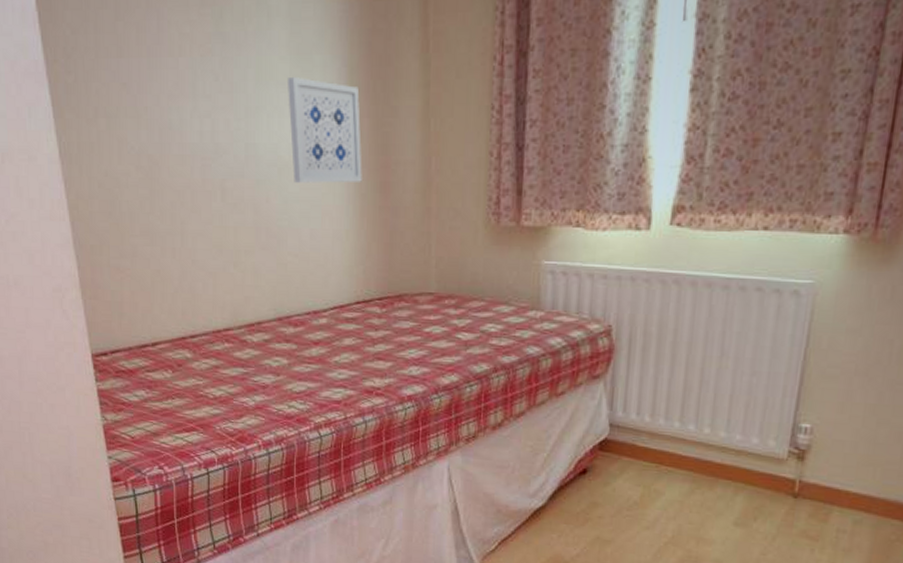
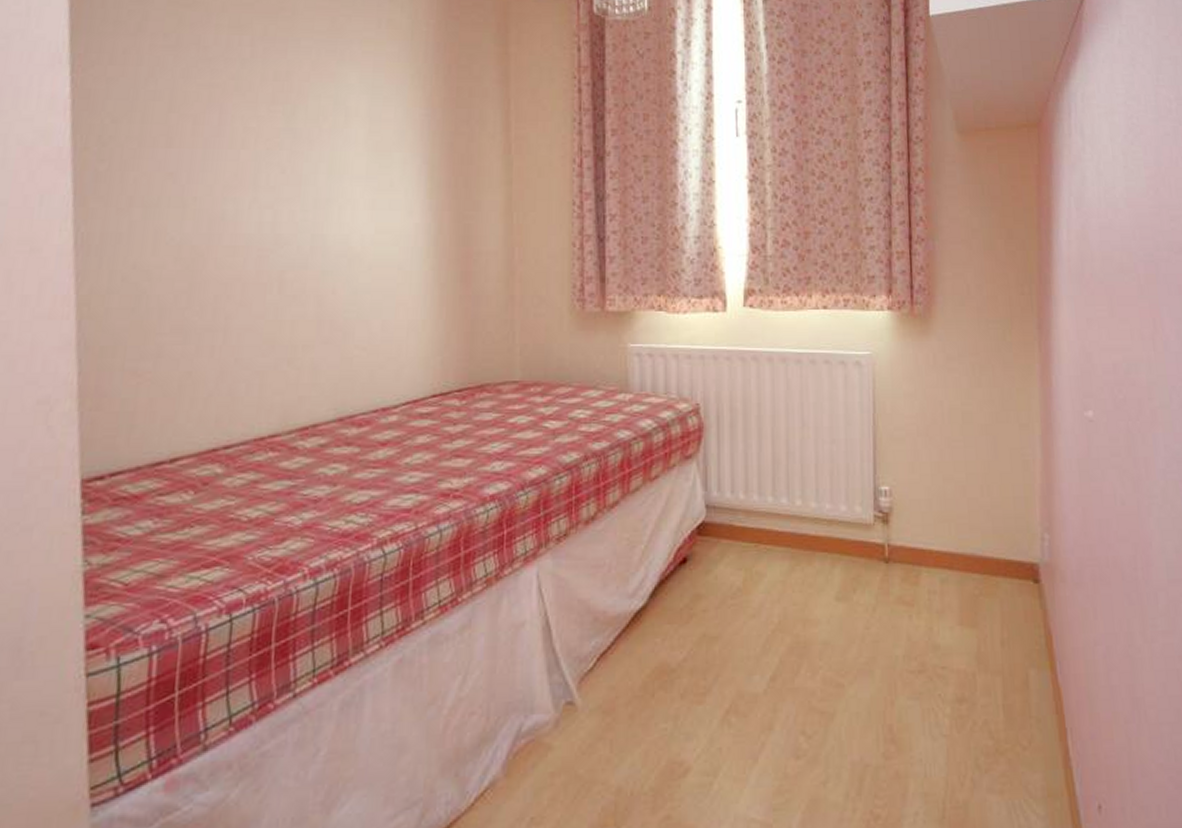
wall art: present [288,77,362,183] -> none [363,172,442,274]

